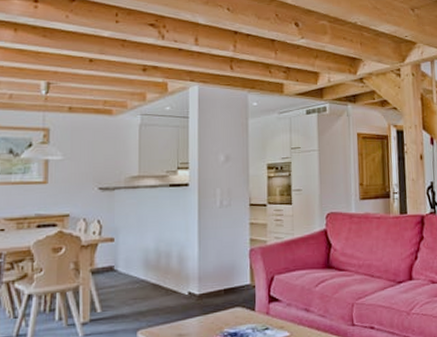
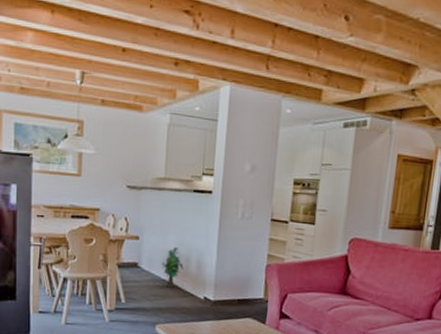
decorative plant: none [140,244,164,288] -> present [161,247,184,288]

